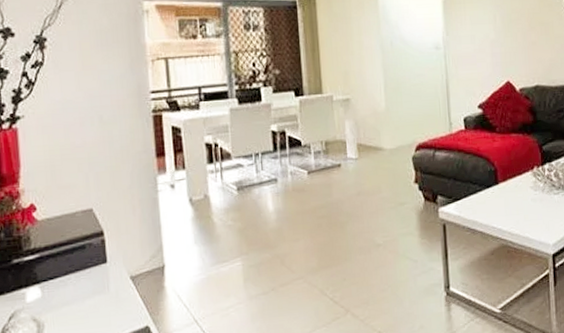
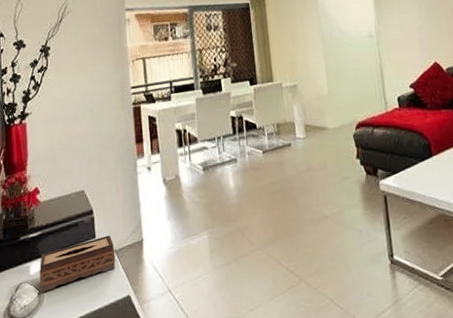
tissue box: none [37,260,132,322] -> present [39,235,116,293]

